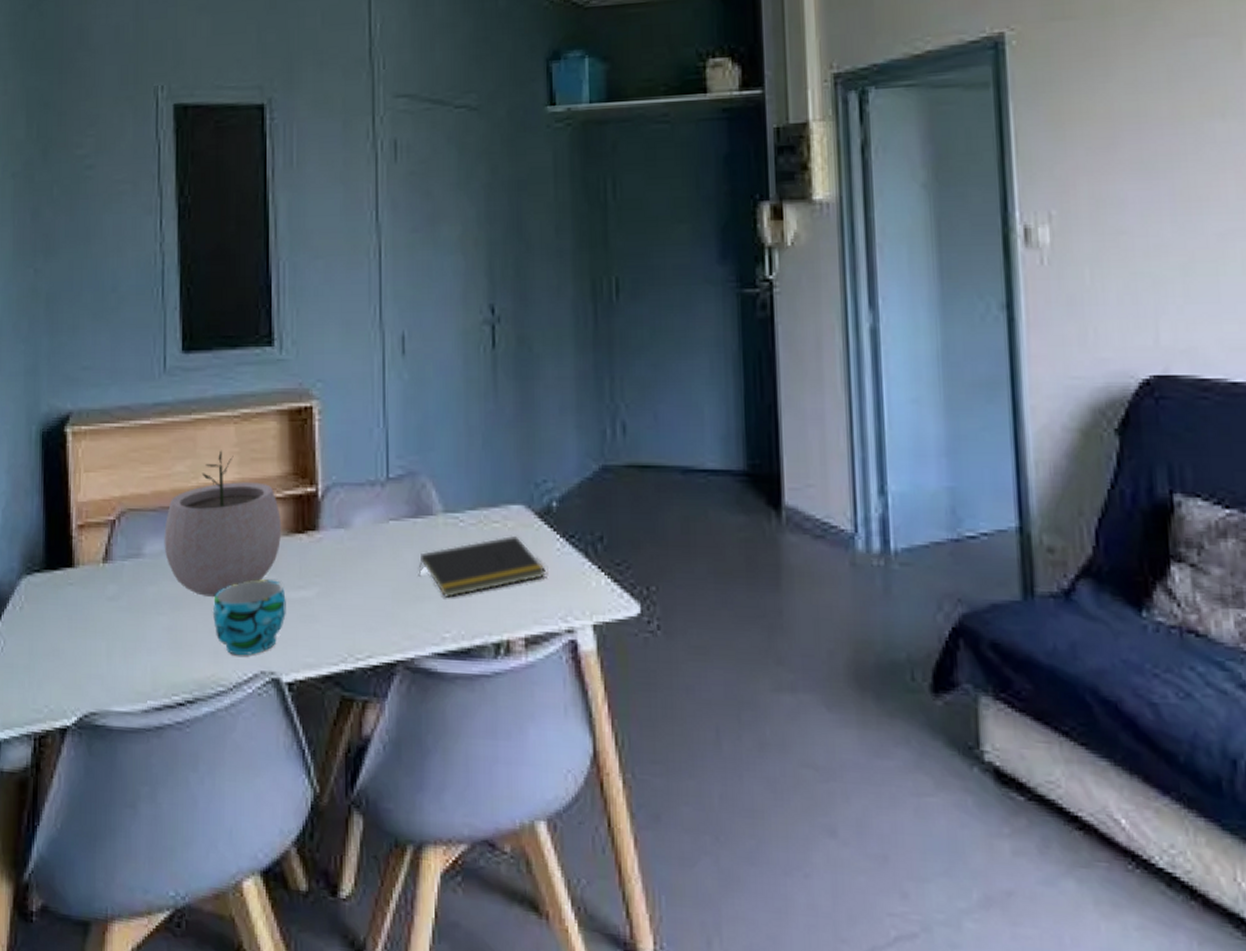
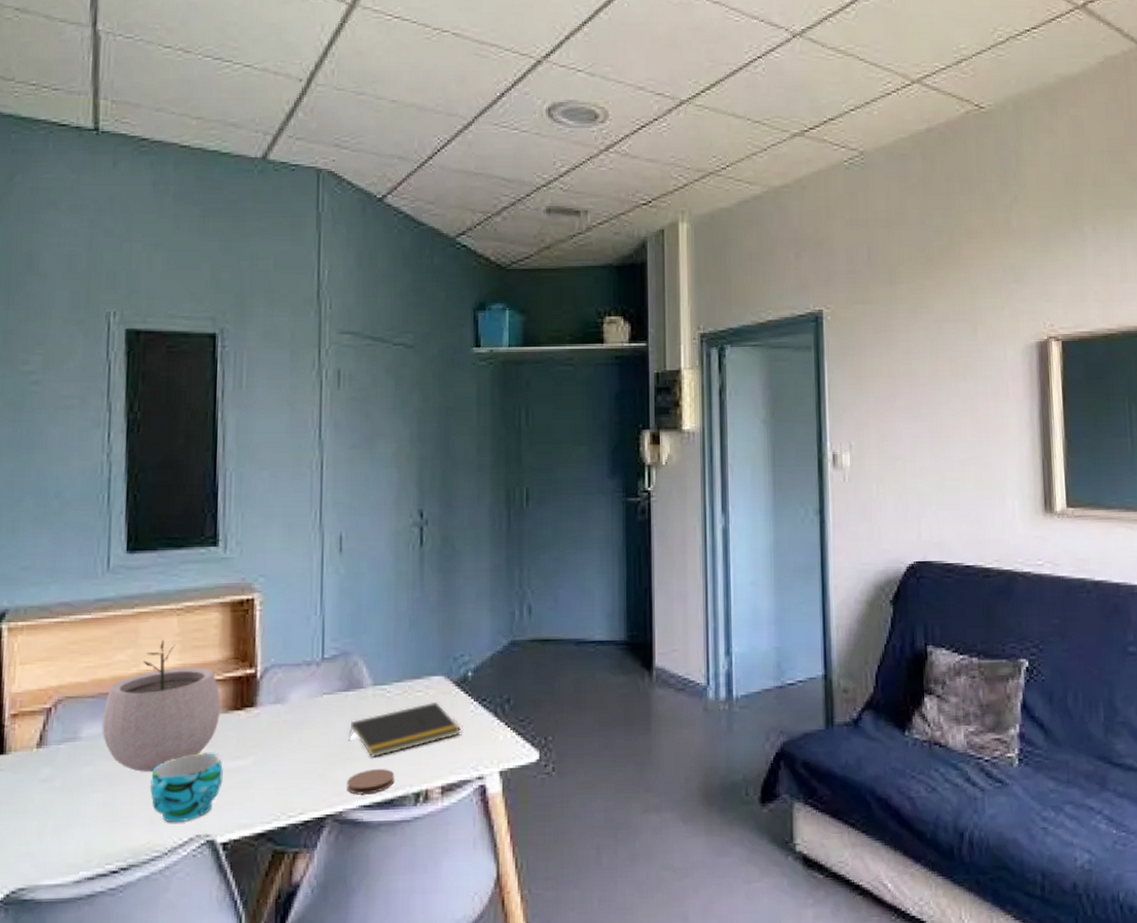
coaster: none [418,611,472,641] -> present [347,769,395,795]

